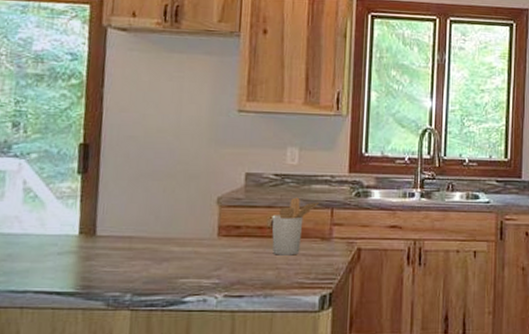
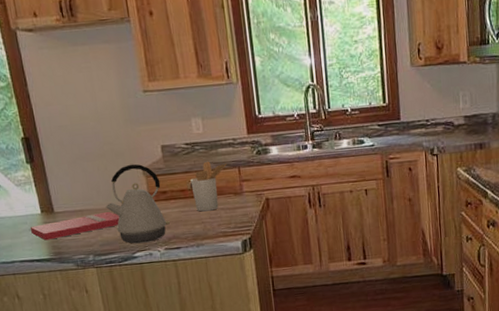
cutting board: none [59,242,176,269] -> present [30,211,120,241]
kettle: none [162,189,238,285] -> present [105,164,171,244]

